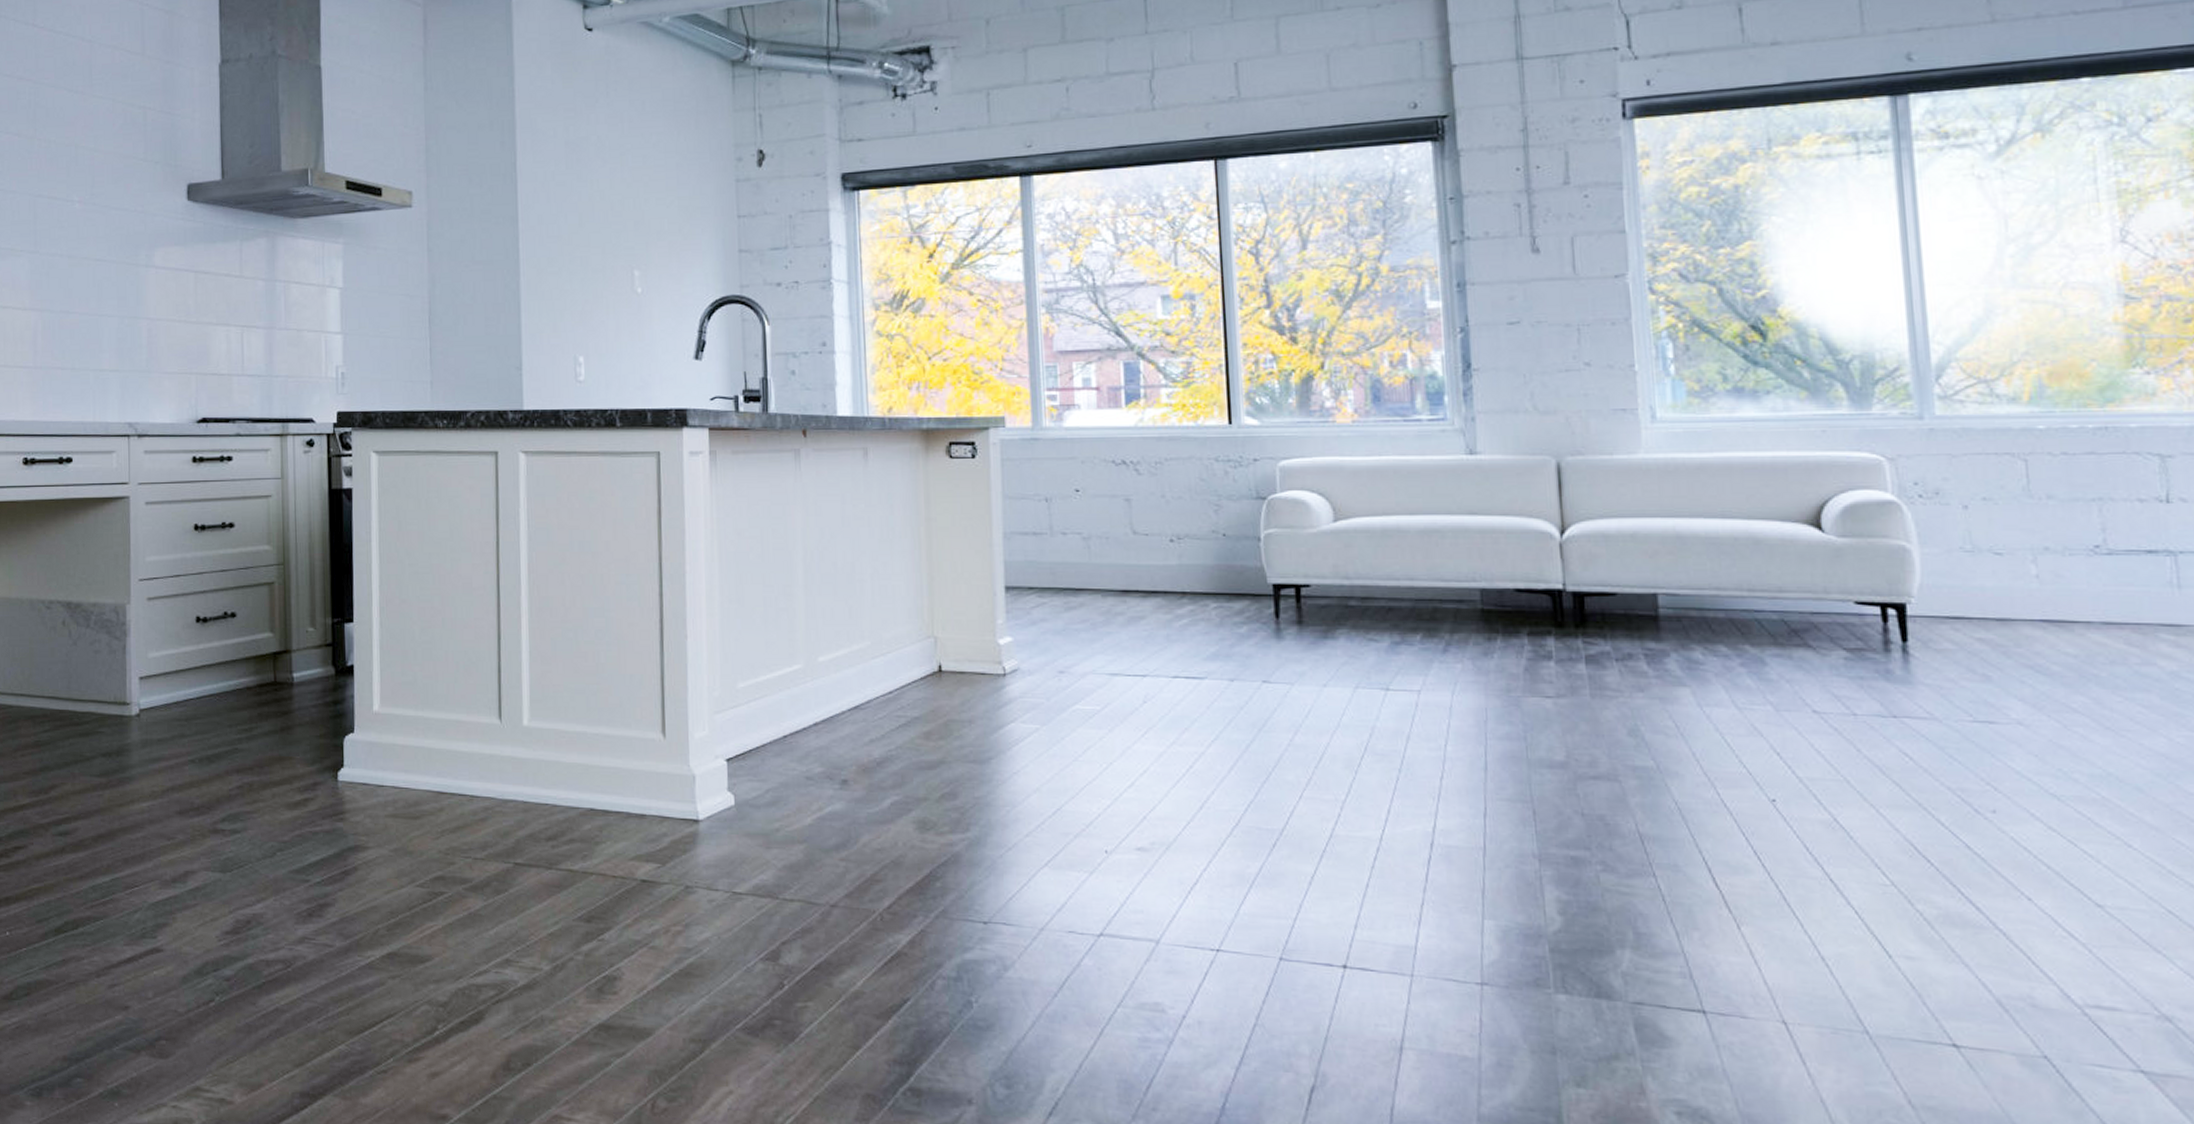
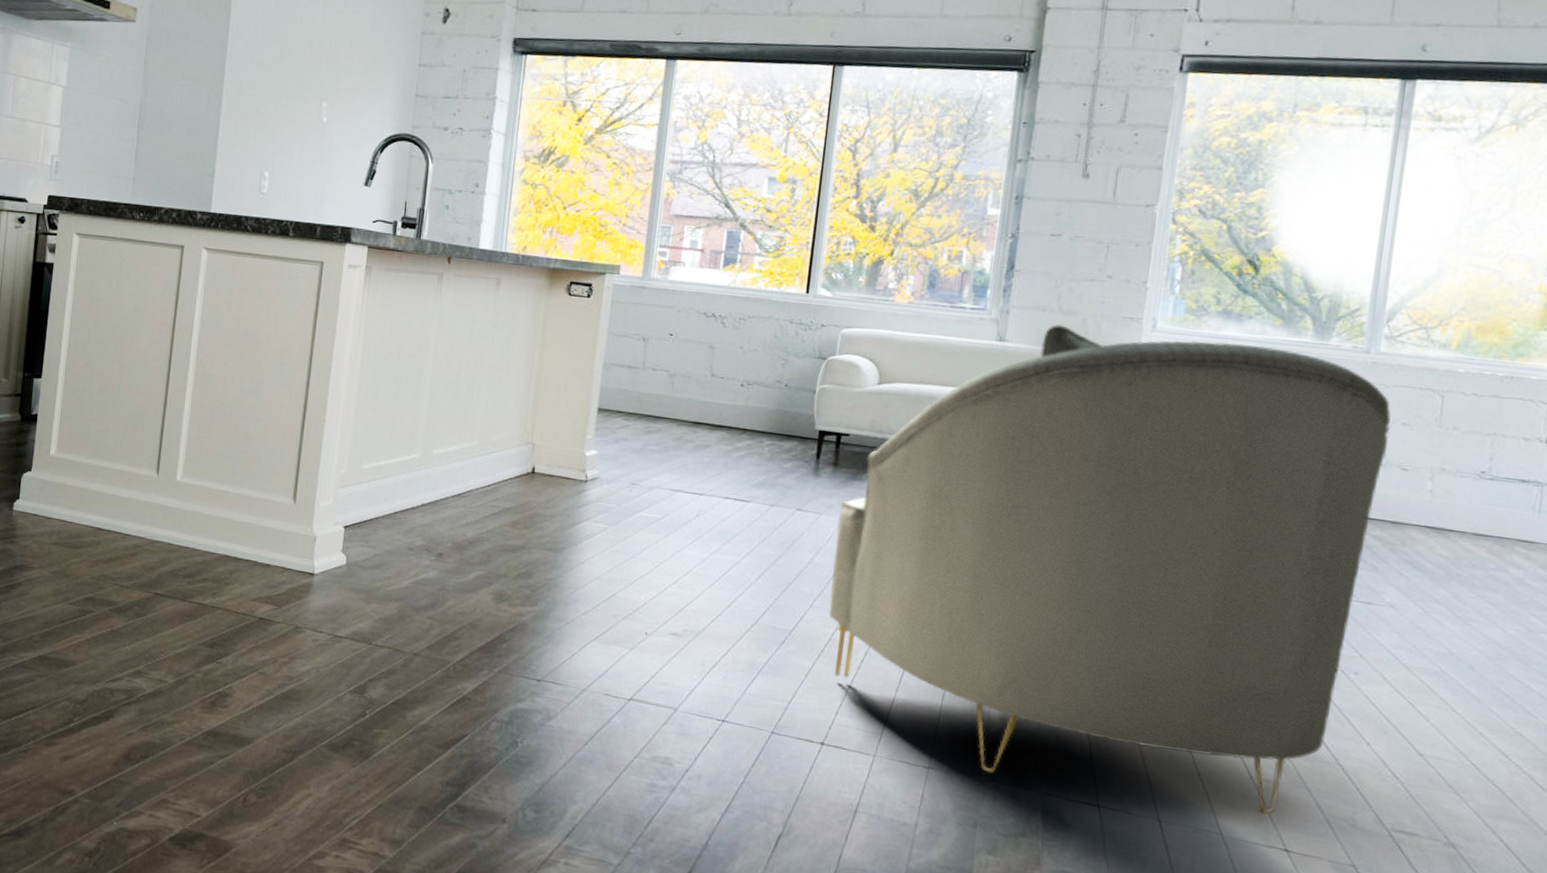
armchair: none [1314,424,1973,1002] -> present [829,325,1391,815]

